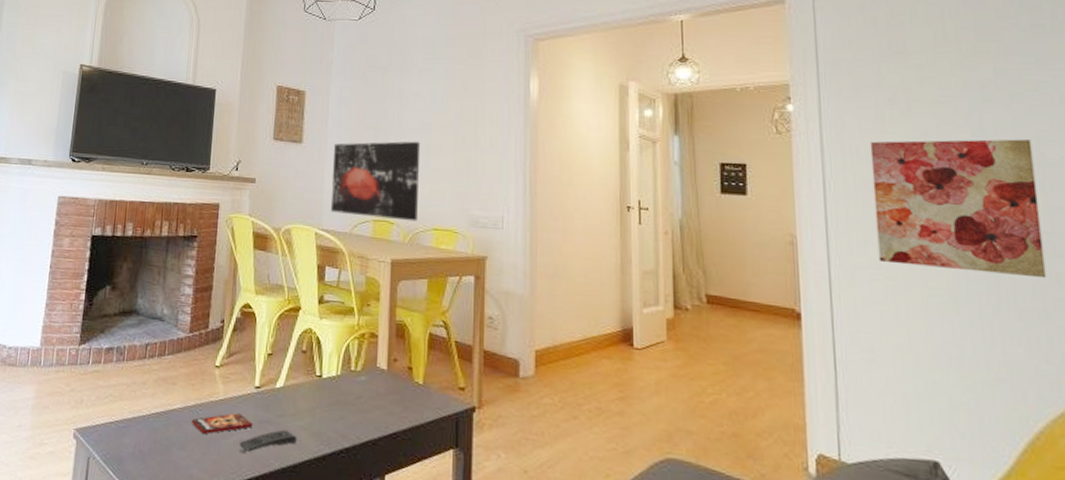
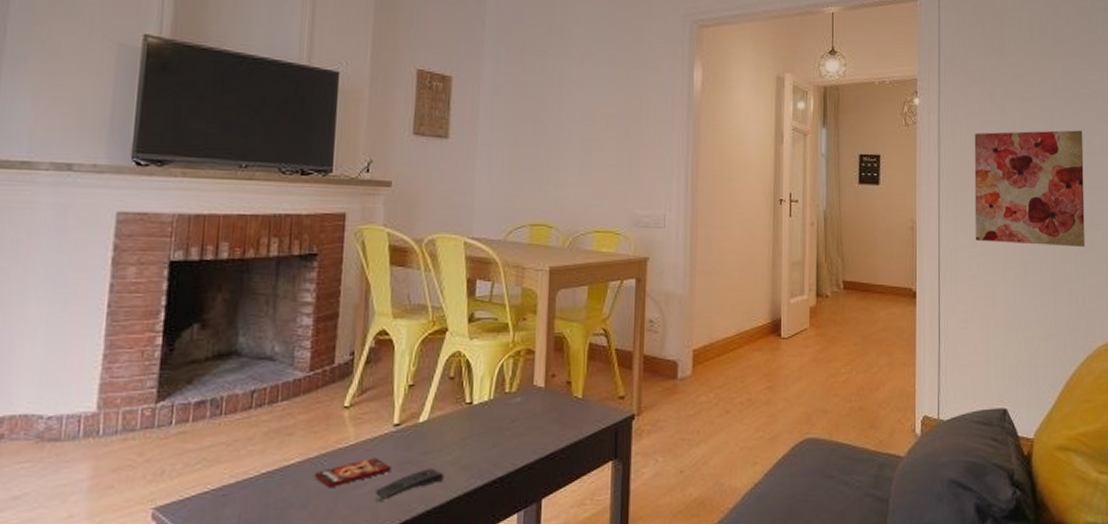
wall art: present [330,141,421,222] -> none [481,135,582,224]

